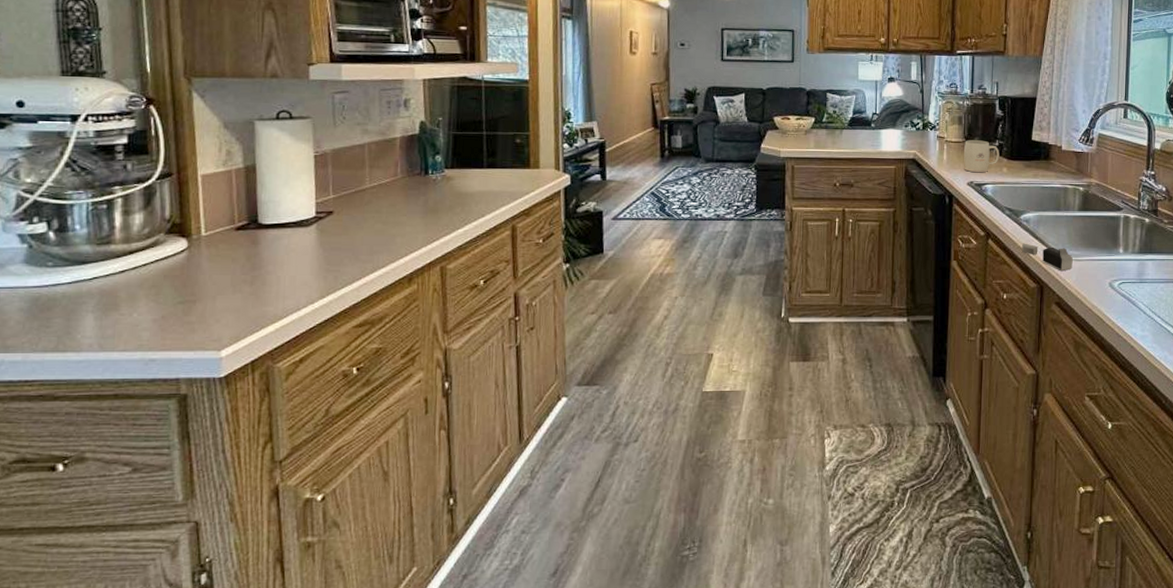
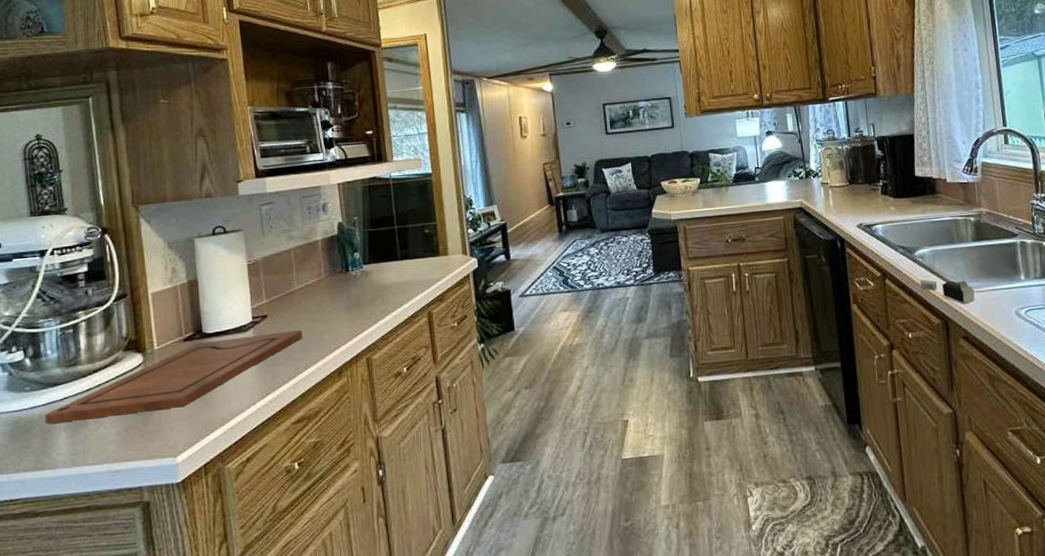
cutting board: none [69,230,372,304] -> present [45,330,303,425]
mug: present [963,140,1000,173] -> none [848,182,885,215]

